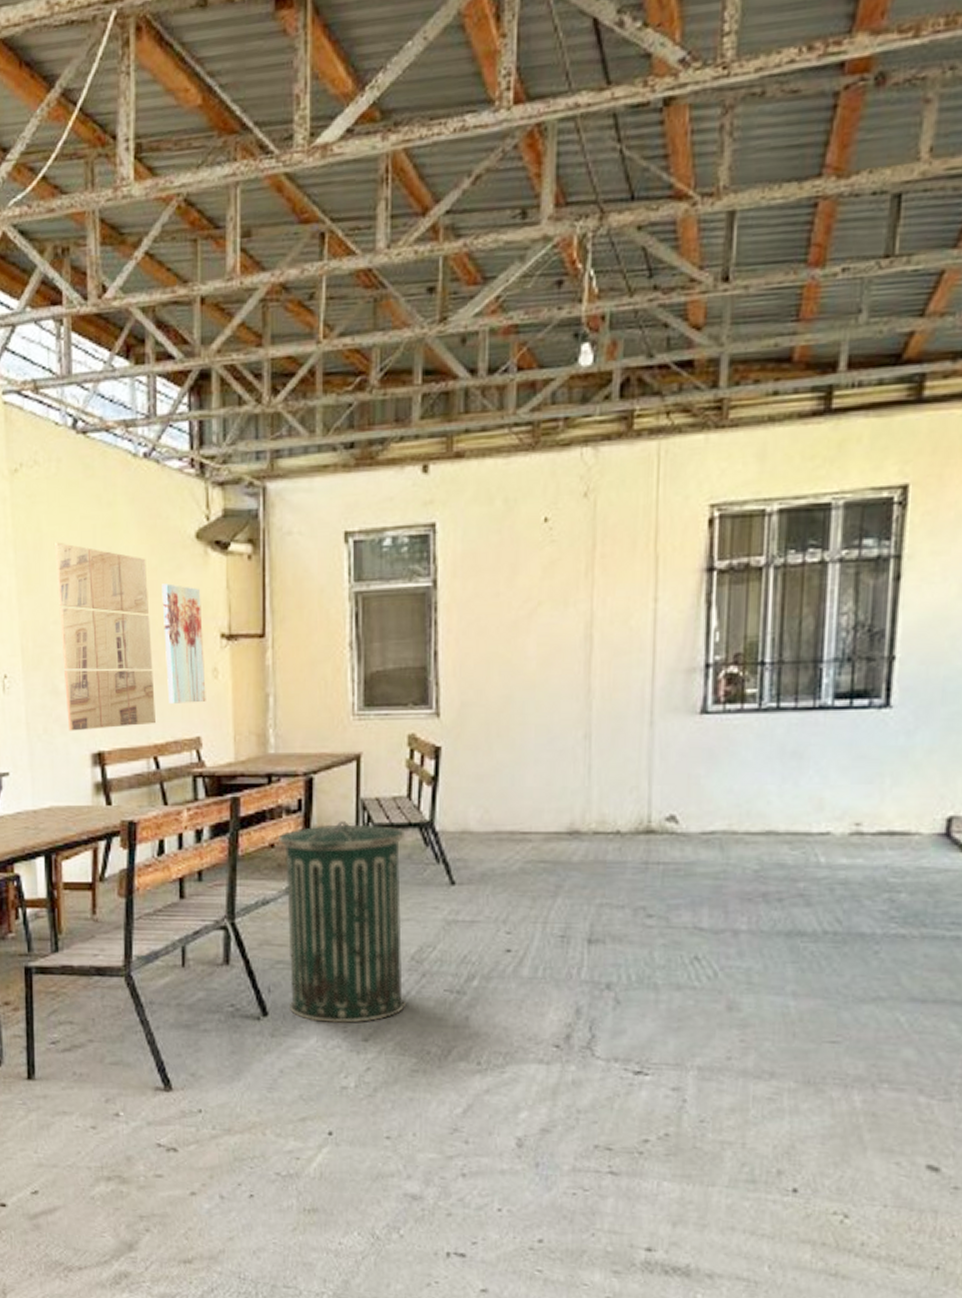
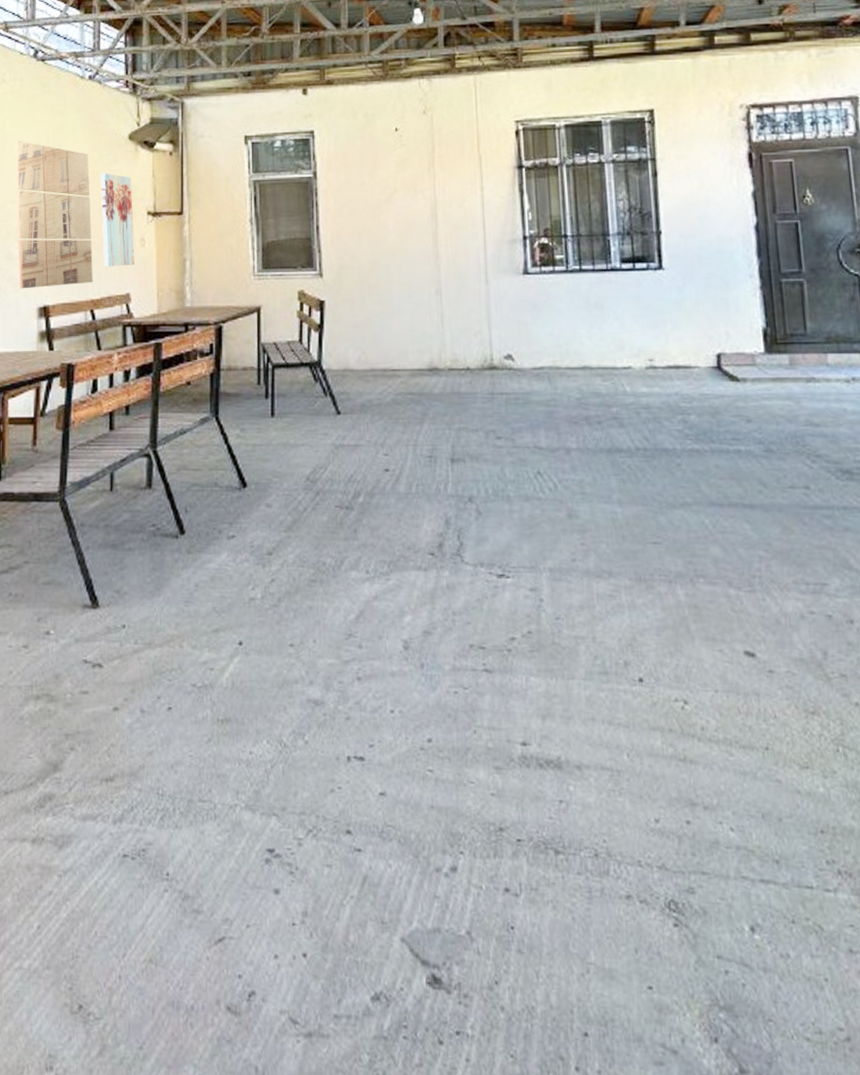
trash can: present [278,821,406,1023] -> none [194,362,303,538]

